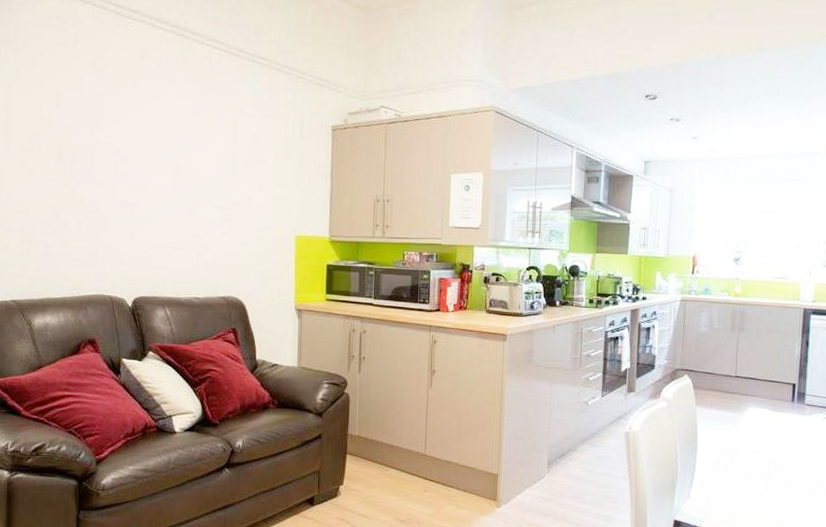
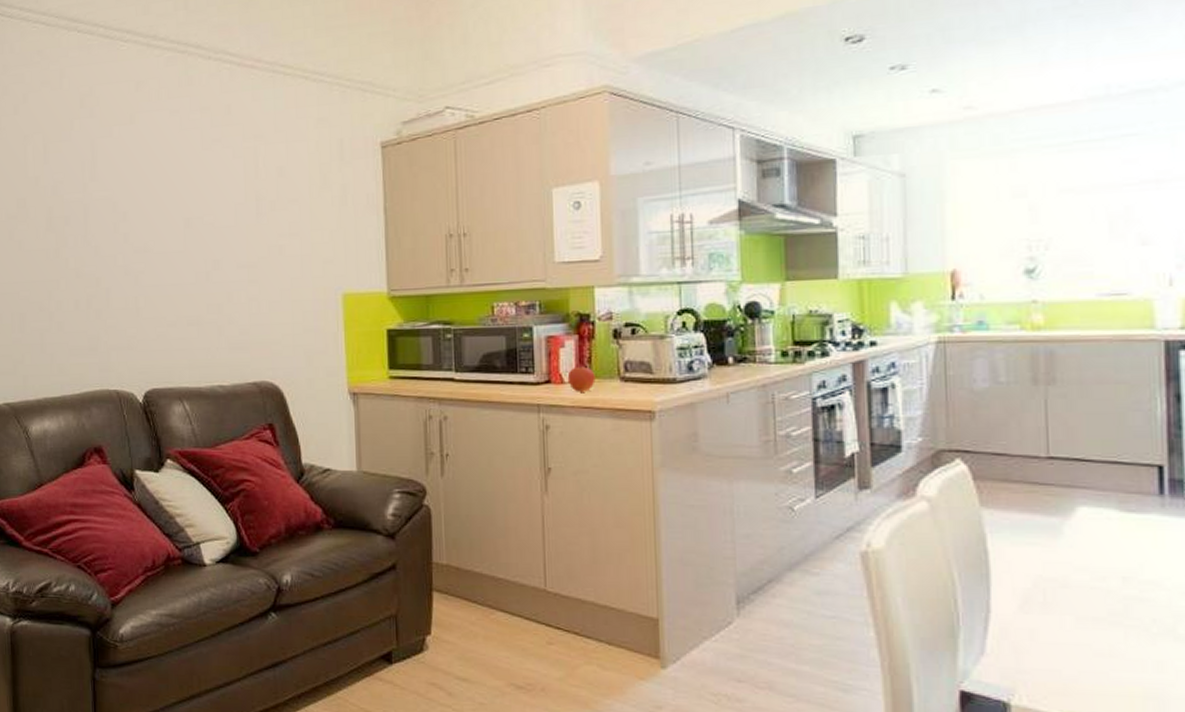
fruit: none [451,301,470,319] -> present [567,366,596,392]

